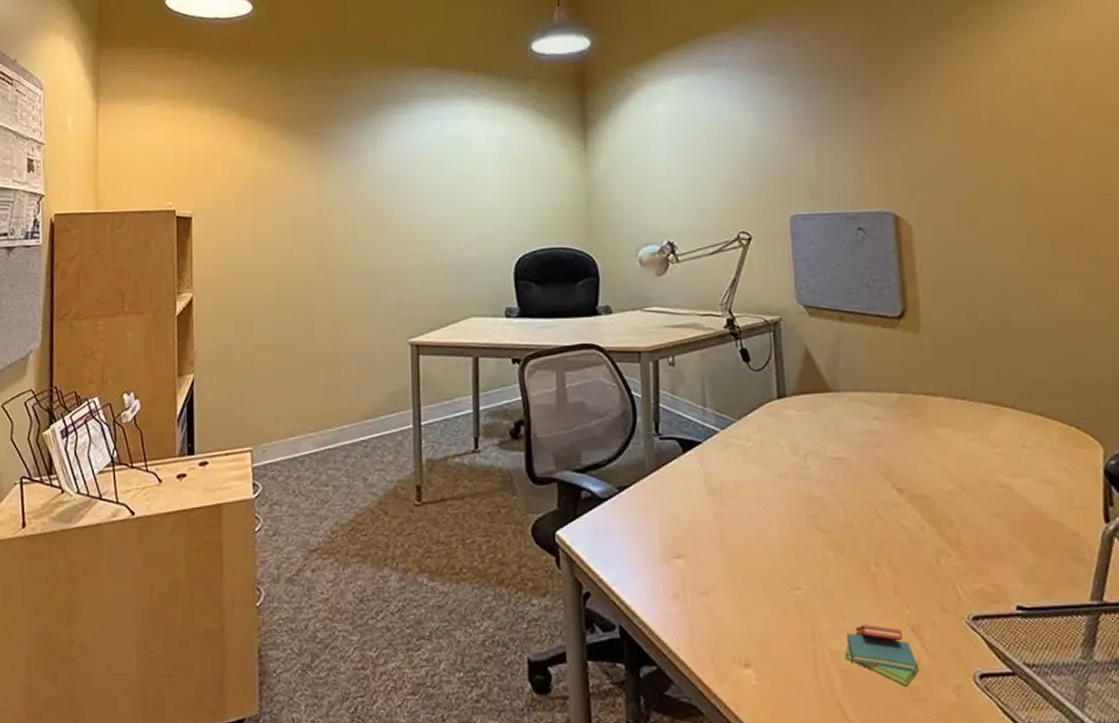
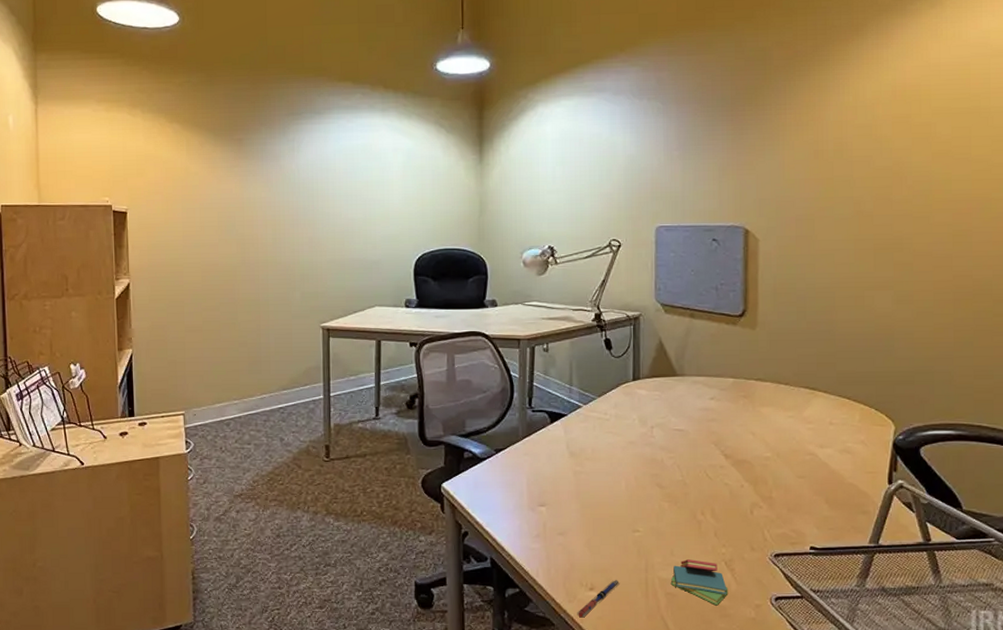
pen: none [730,653,781,704] -> present [577,580,620,618]

